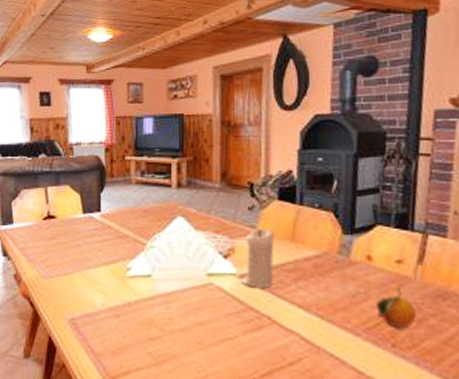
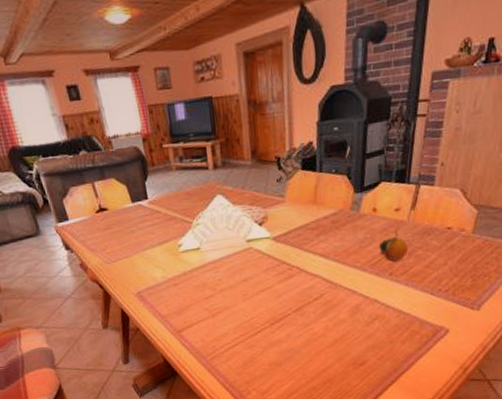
candle: present [240,228,274,288] -> none [274,196,301,246]

